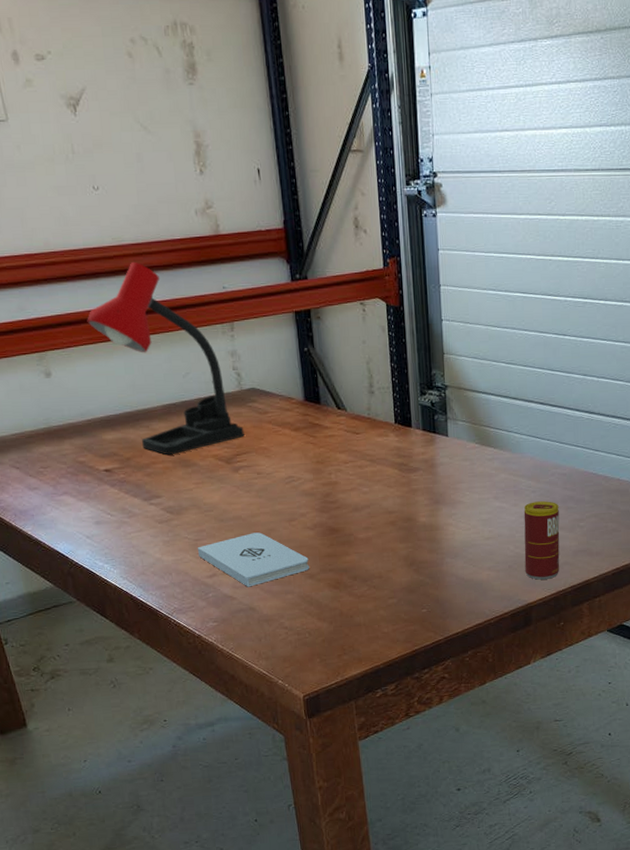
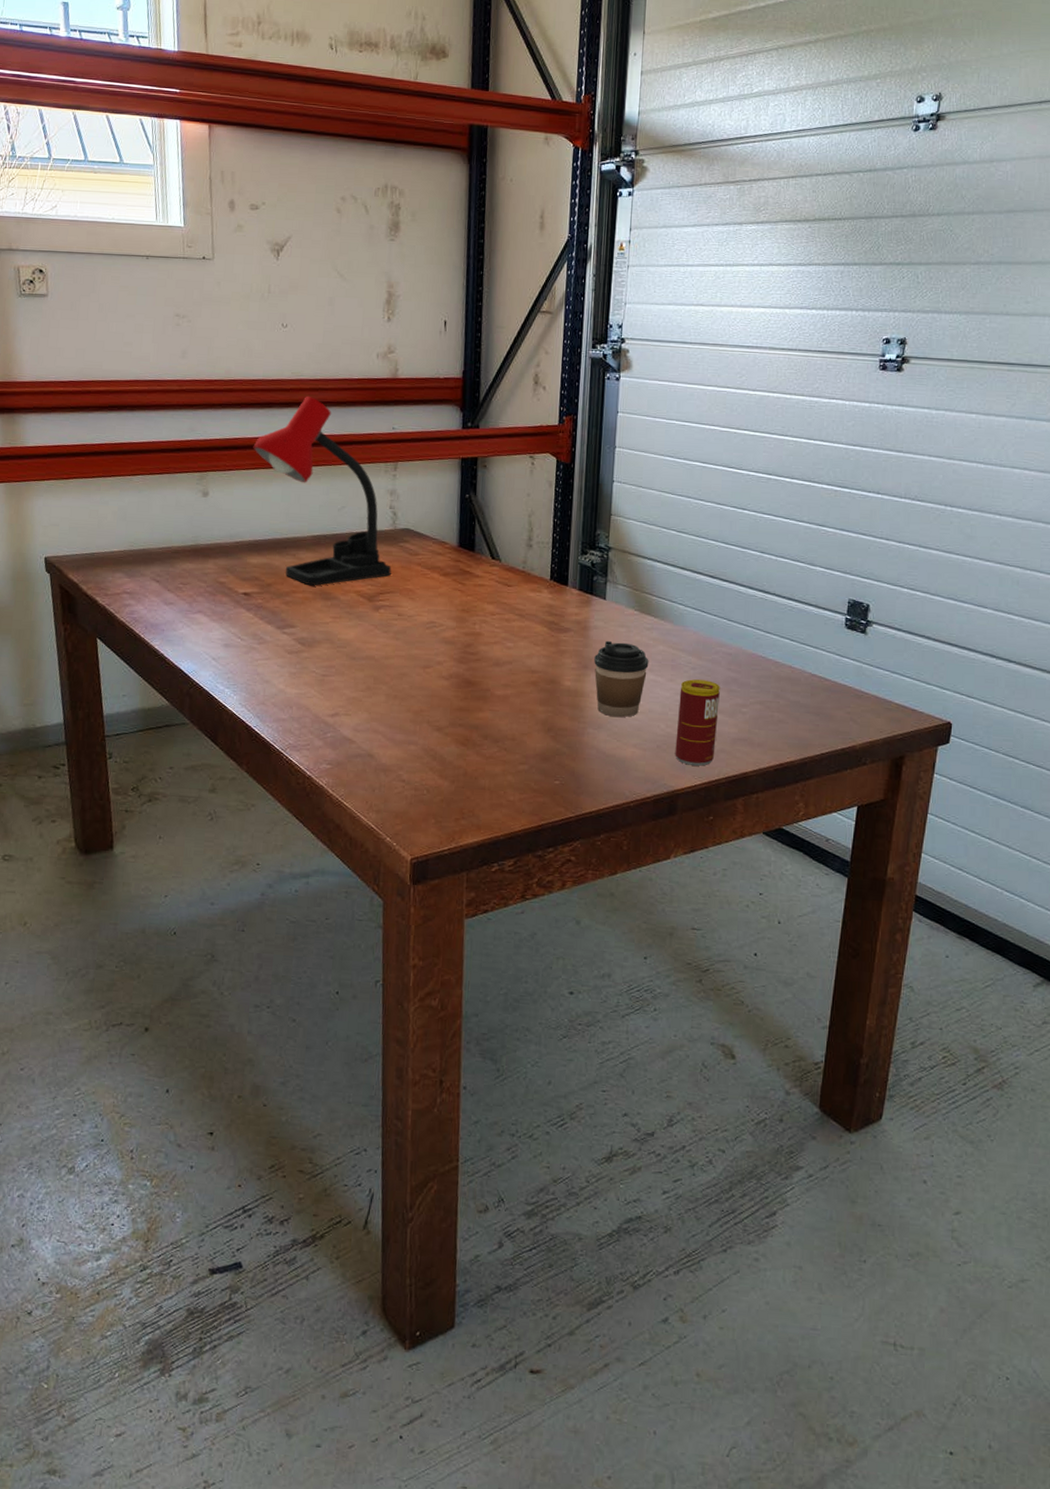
notepad: present [197,532,309,587] -> none [323,675,439,732]
coffee cup: none [444,474,494,545] -> present [594,640,649,718]

